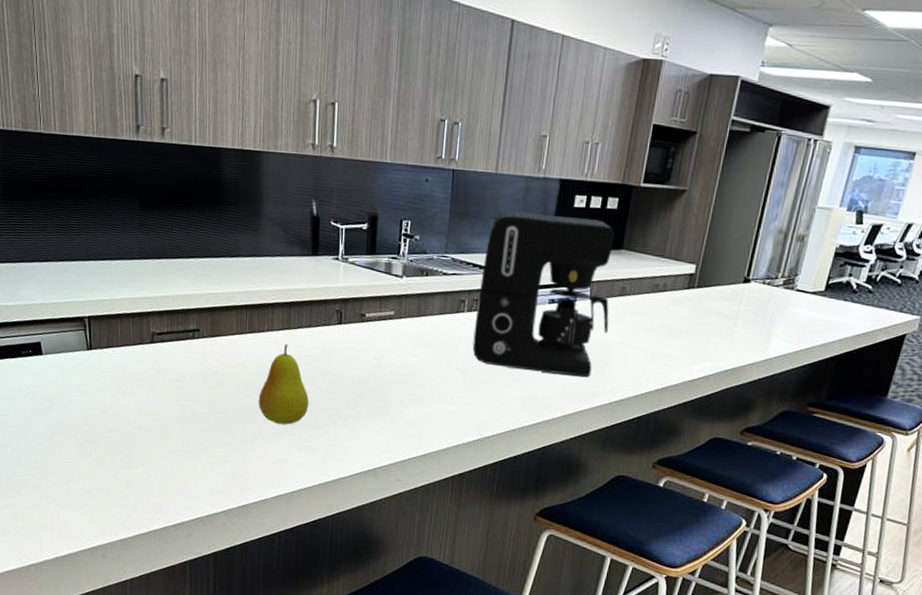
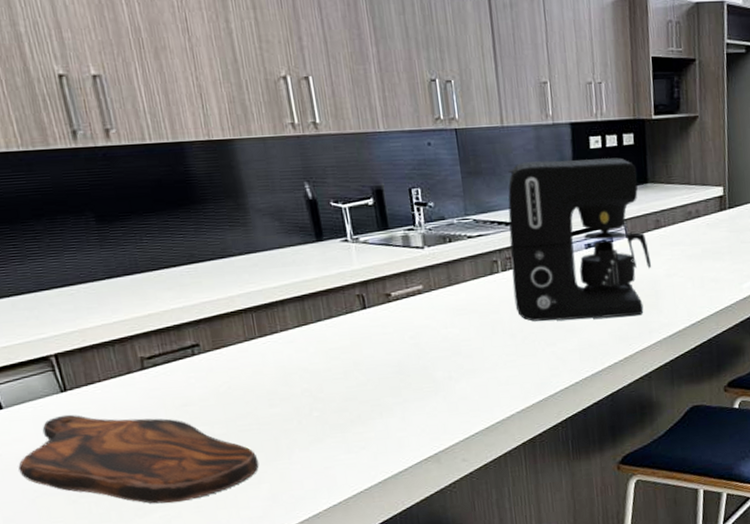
cutting board: none [45,369,227,464] -> present [18,414,259,504]
fruit: present [258,343,309,425] -> none [285,340,347,429]

